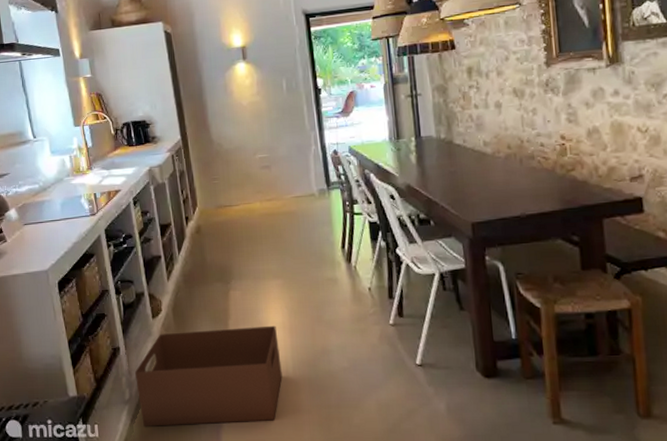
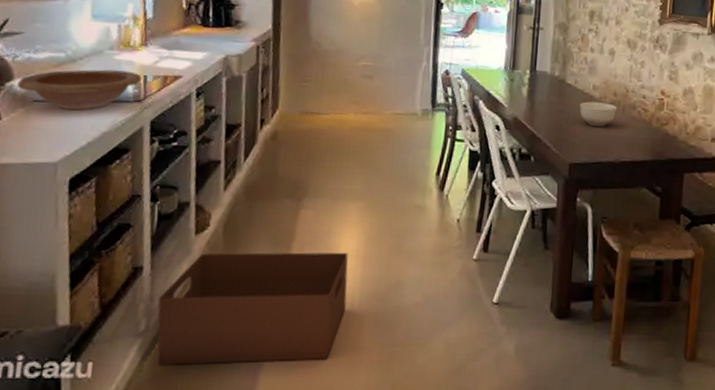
wooden bowl: none [12,191,93,229] -> present [17,69,142,111]
bowl: none [471,157,514,183] -> present [579,101,618,127]

